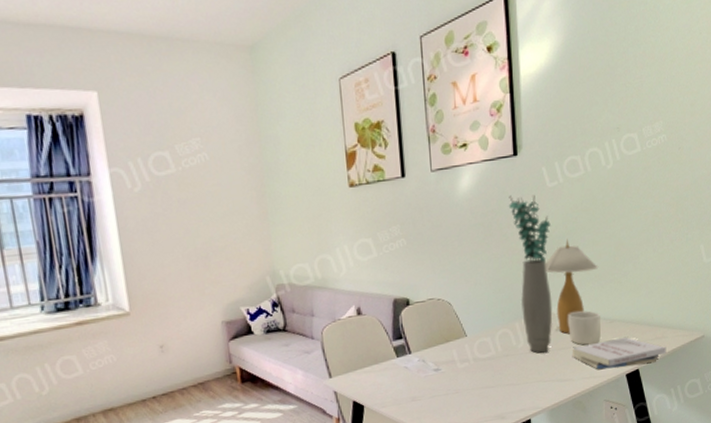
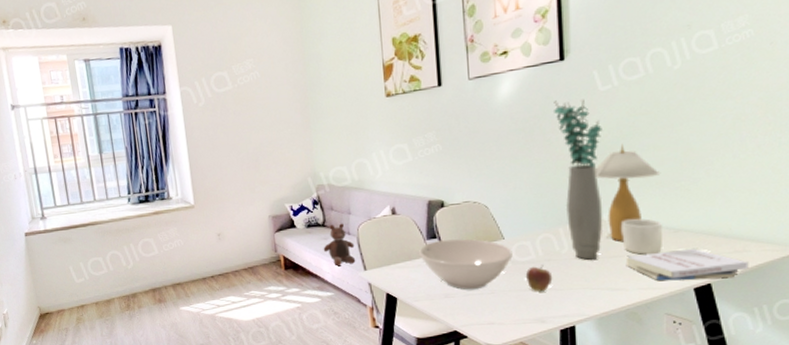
stuffed bear: none [284,326,320,376] -> present [323,223,356,267]
bowl: none [385,337,475,391] -> present [419,238,513,290]
fruit: none [486,360,511,388] -> present [525,264,553,291]

